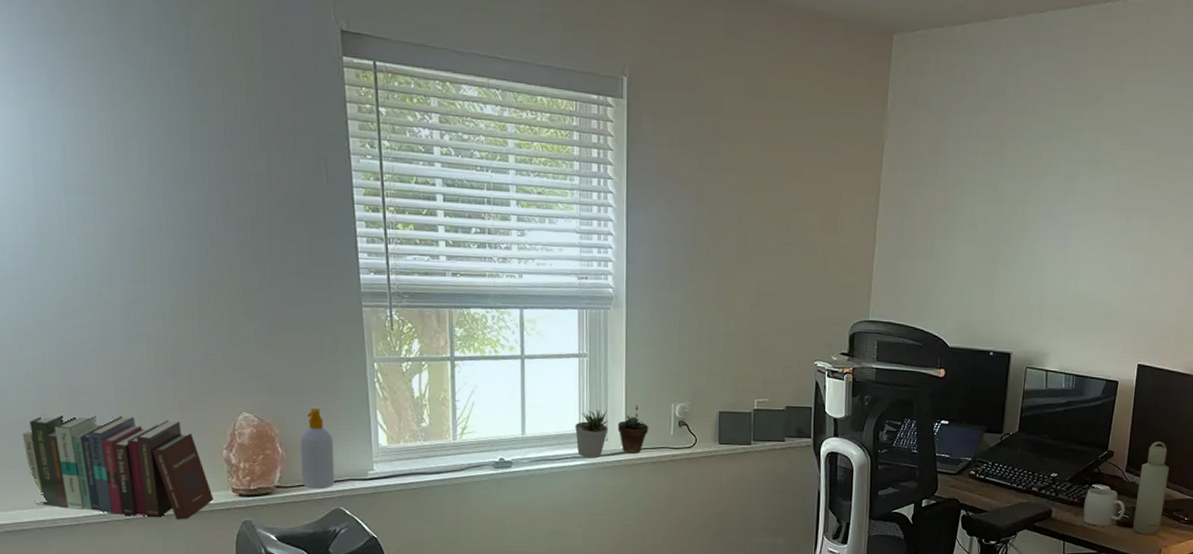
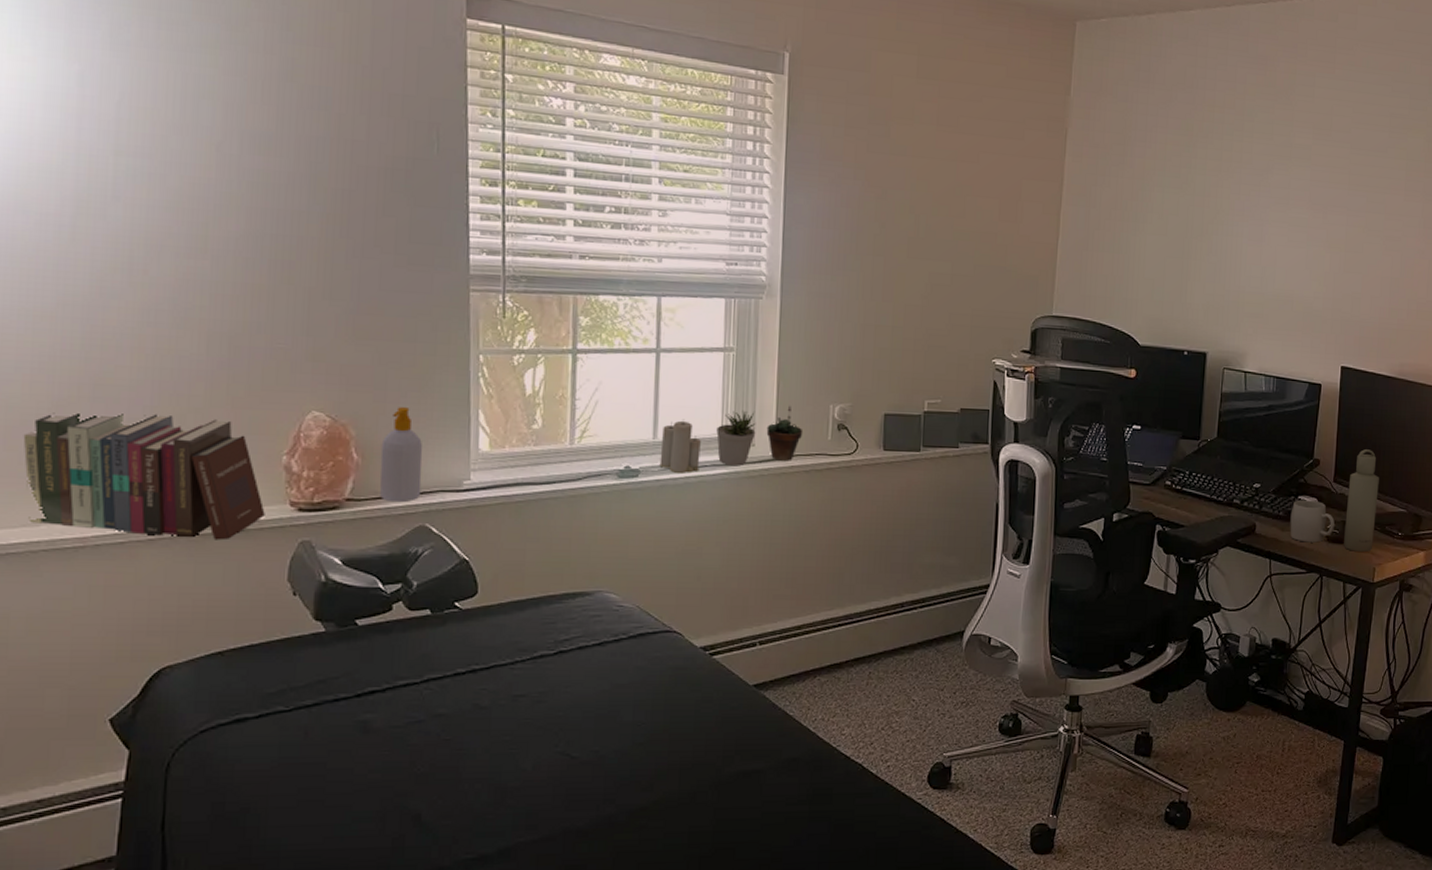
candle: none [528,417,562,466] -> present [659,419,701,475]

